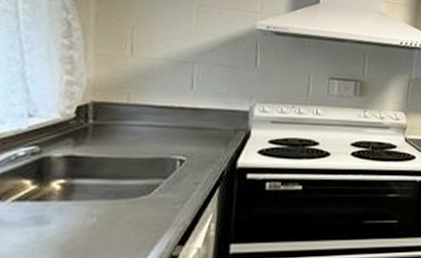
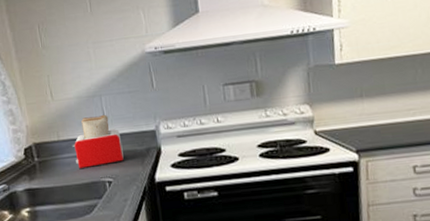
toaster: none [144,83,207,142] -> present [72,114,124,170]

